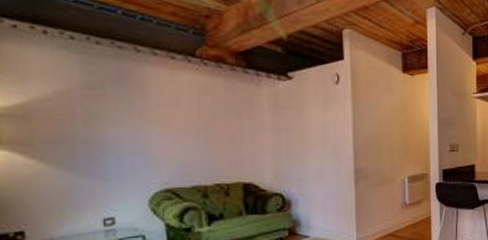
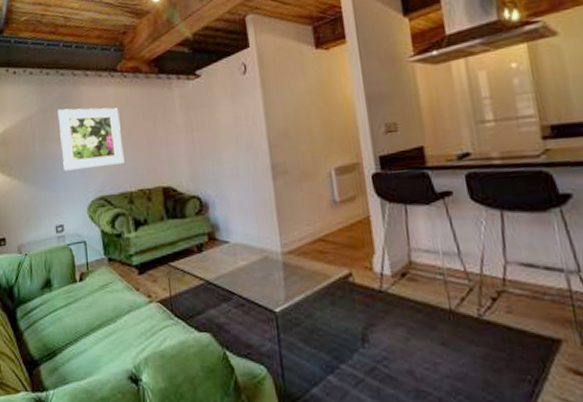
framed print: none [111,88,199,158] -> present [57,107,124,171]

